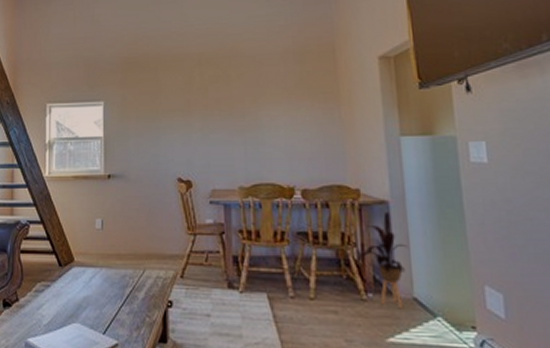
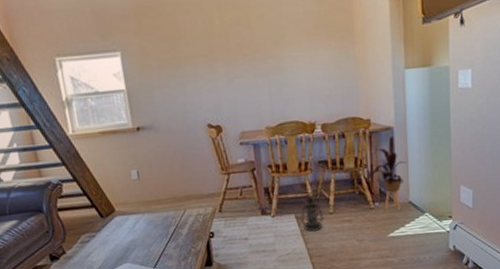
lantern: none [274,271,303,319] -> present [300,194,324,232]

